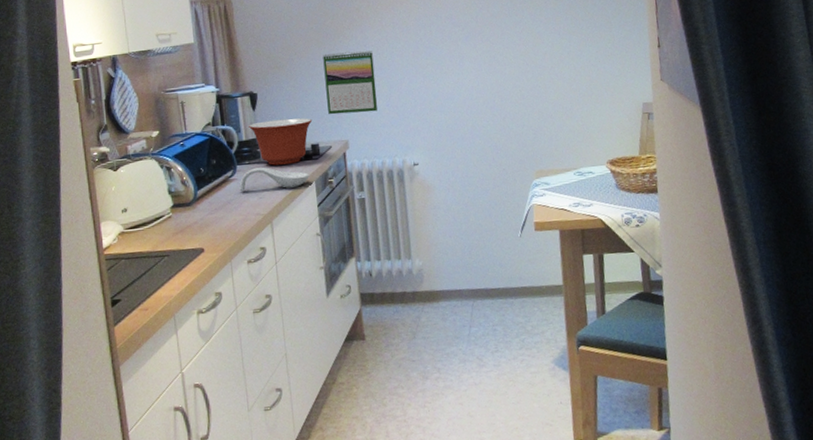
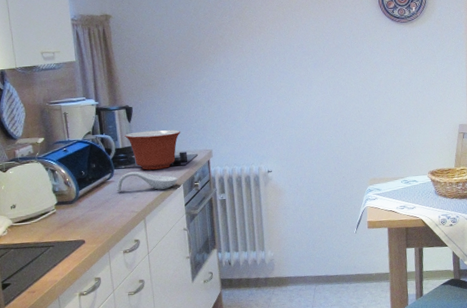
calendar: present [323,51,378,115] -> none [190,73,238,128]

